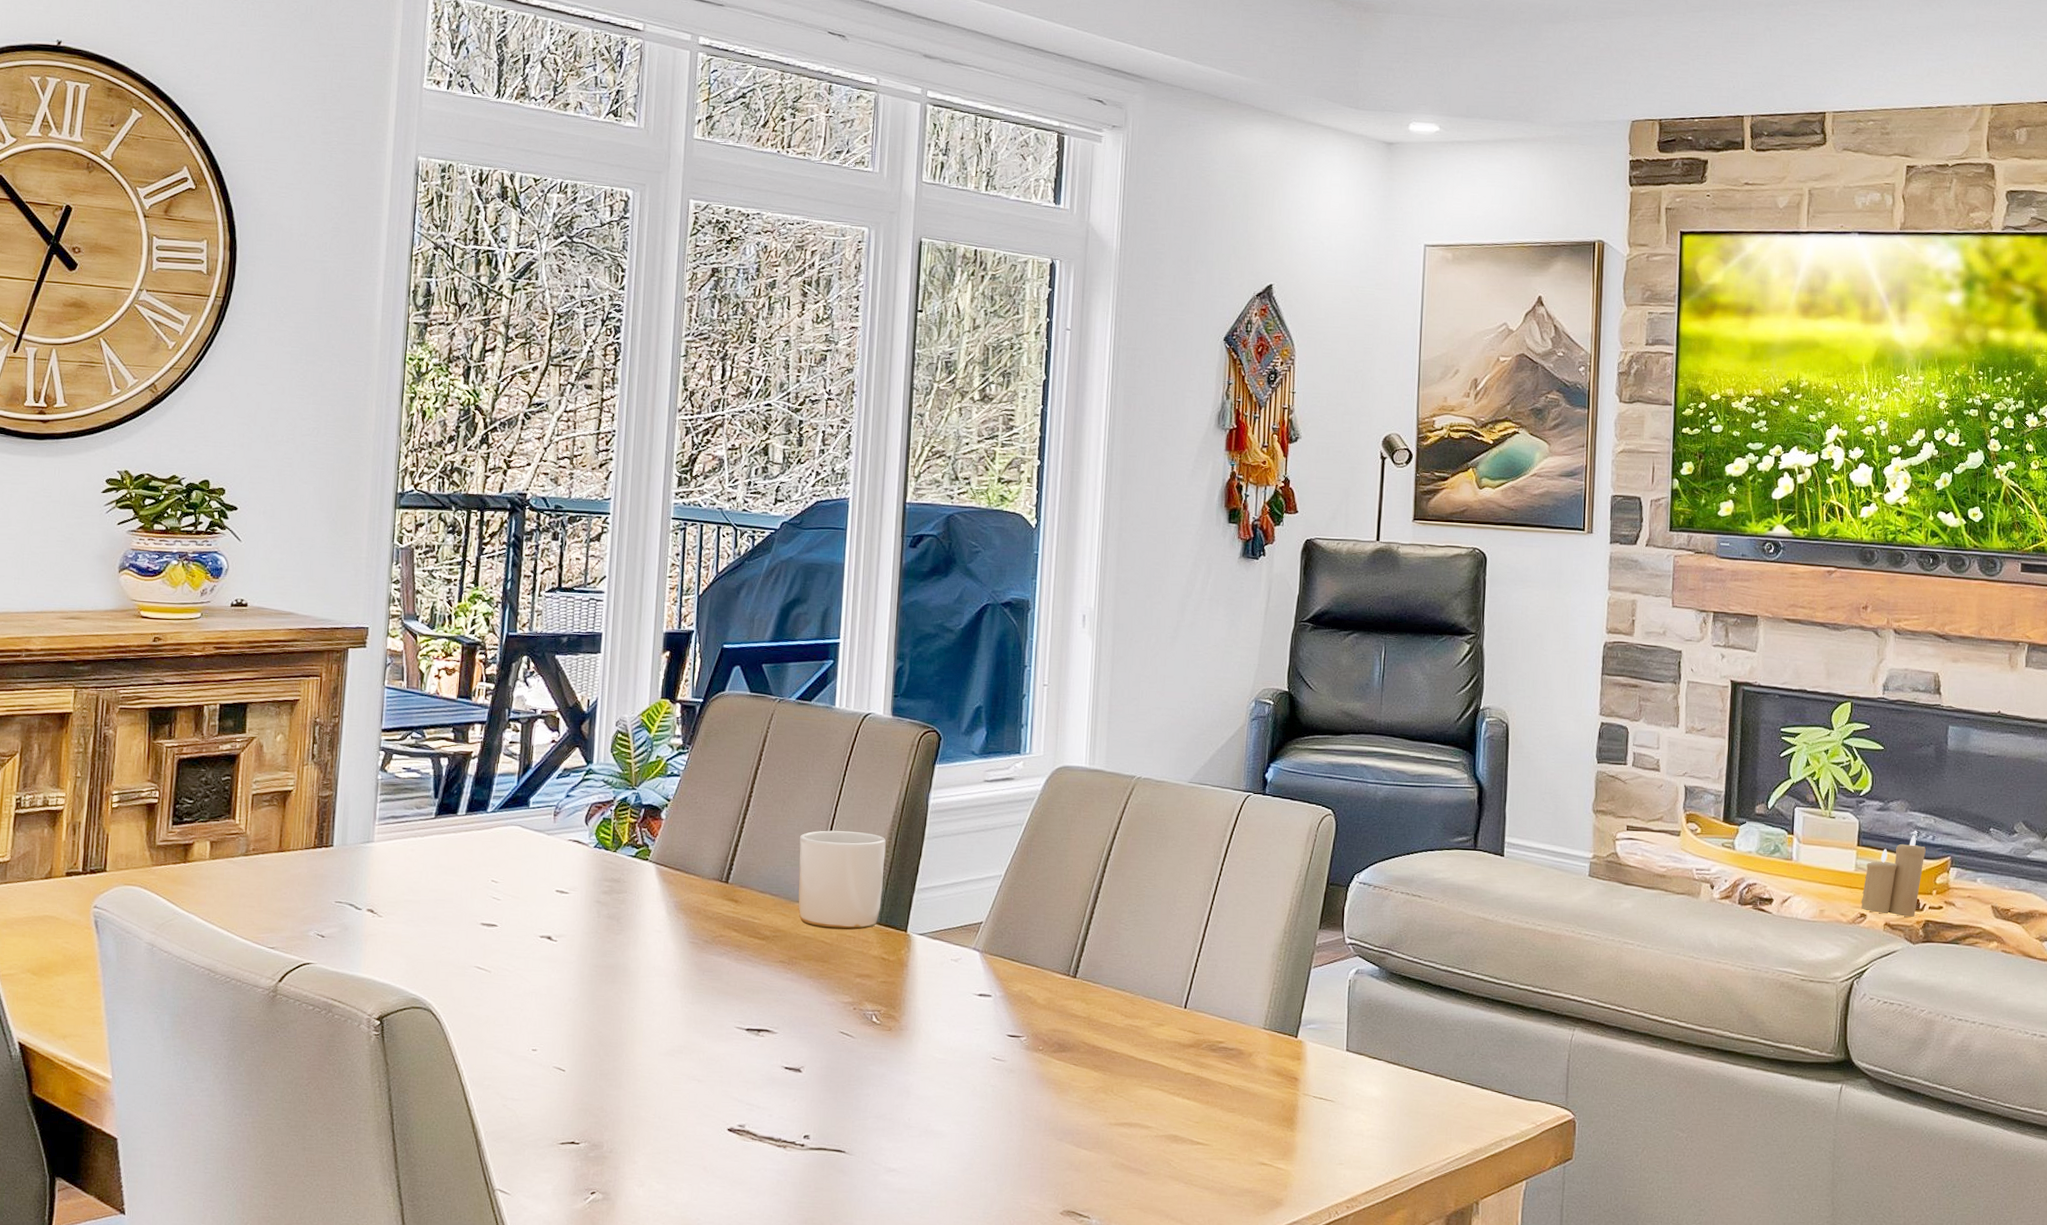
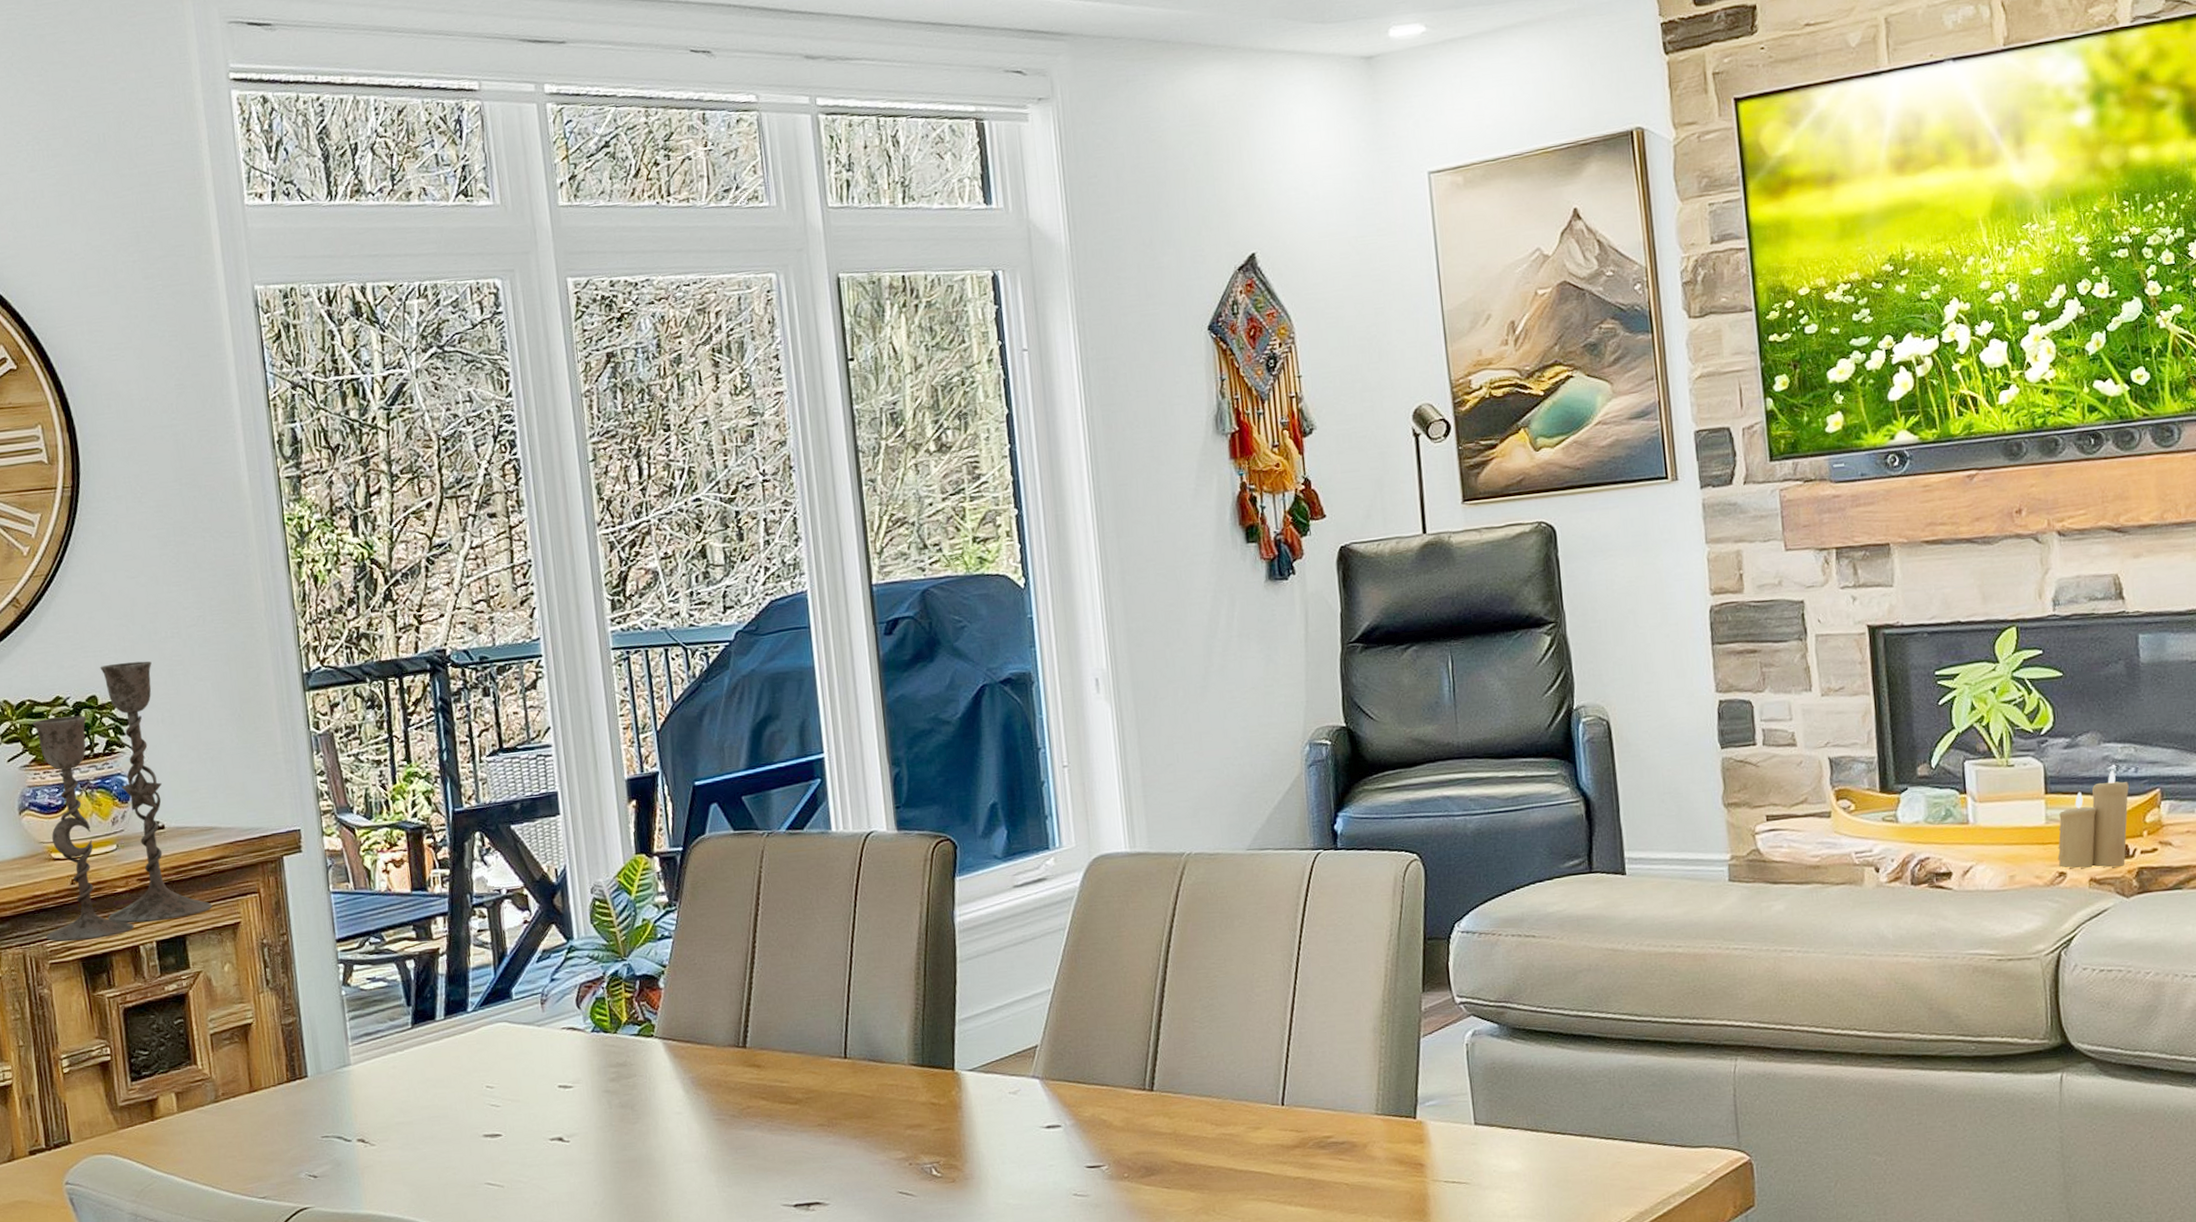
candlestick: none [121,455,277,694] -> present [32,661,213,942]
mug: present [798,830,886,931] -> none [817,966,921,1082]

